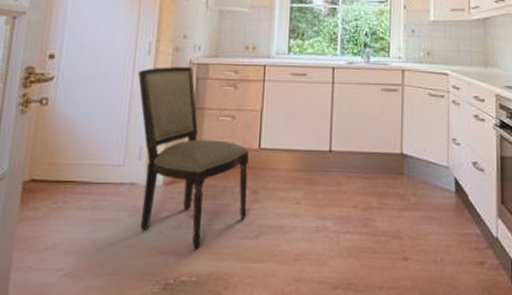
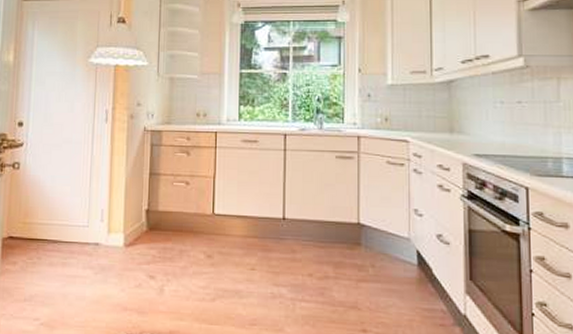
dining chair: present [137,67,249,251] -> none [96,133,203,309]

